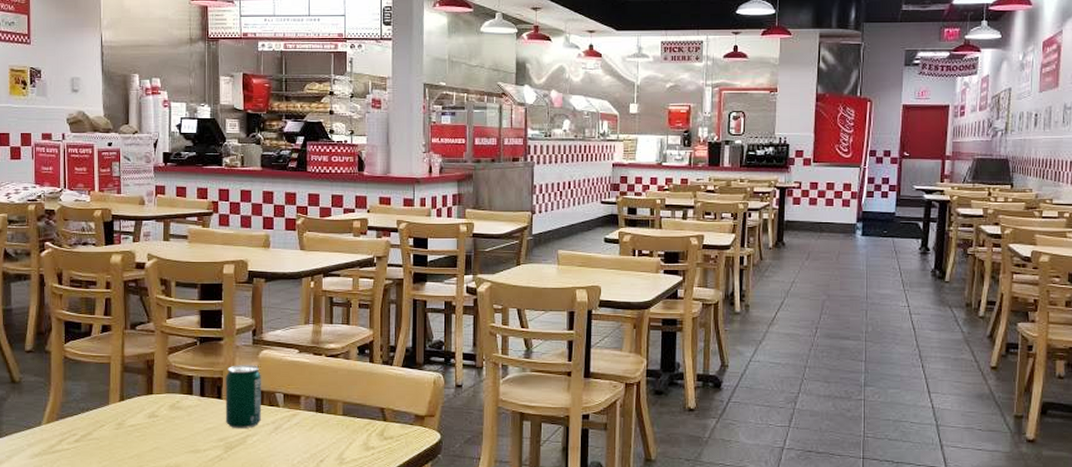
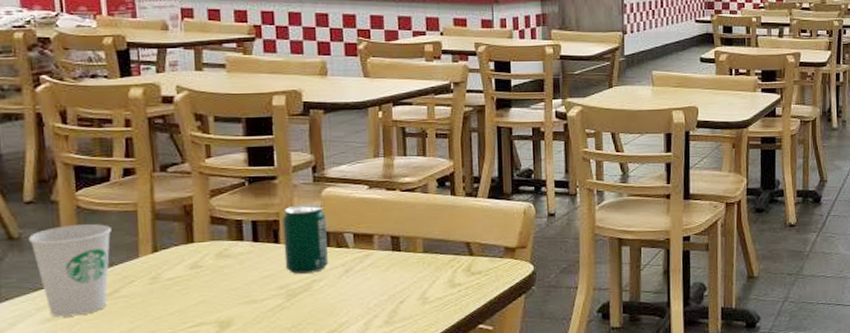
paper cup: none [26,373,89,454] -> present [28,224,111,317]

